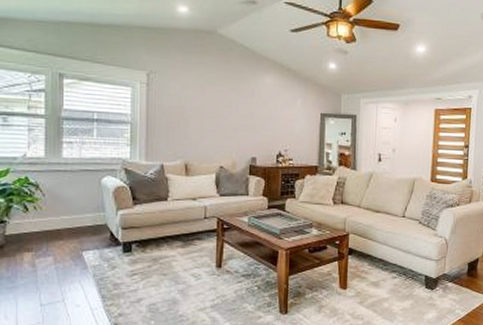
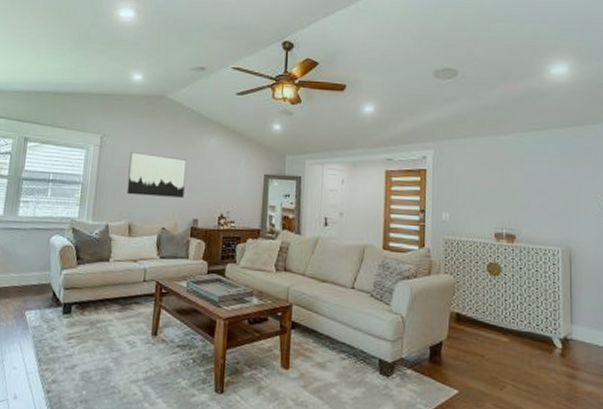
wall art: none [180,90,242,137] -> present [126,152,187,198]

